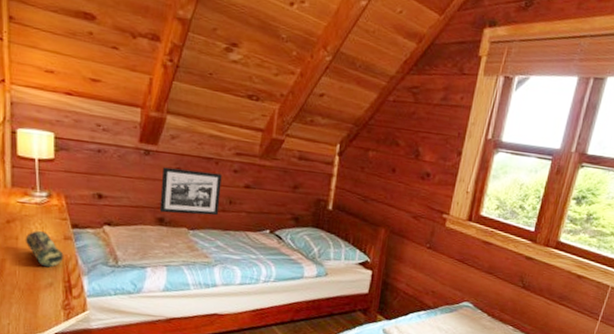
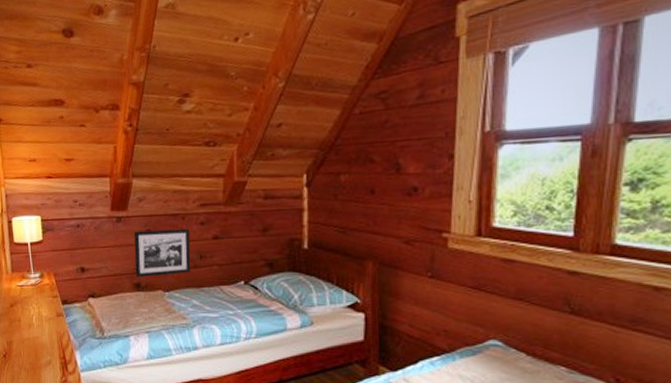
pencil case: present [25,230,64,268] -> none [25,310,58,346]

